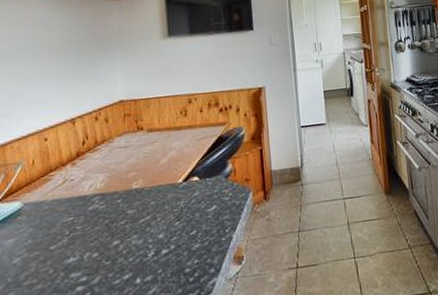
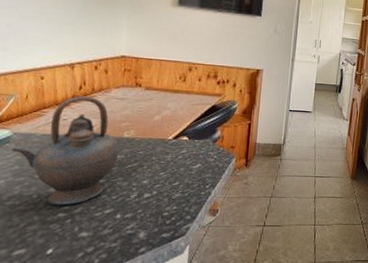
teapot: none [24,150,130,278] -> present [11,96,120,206]

